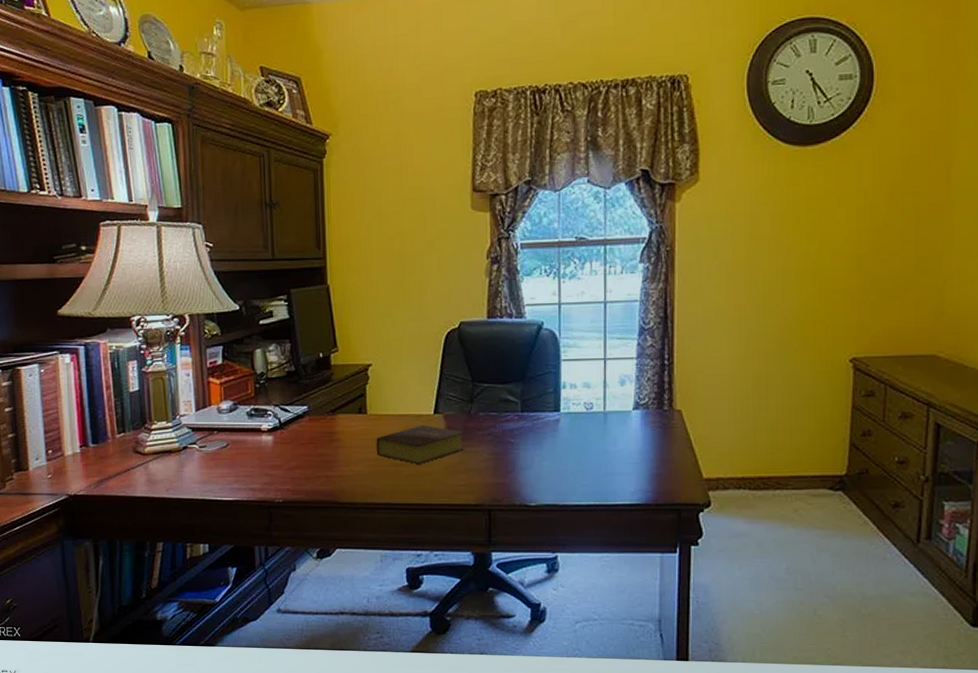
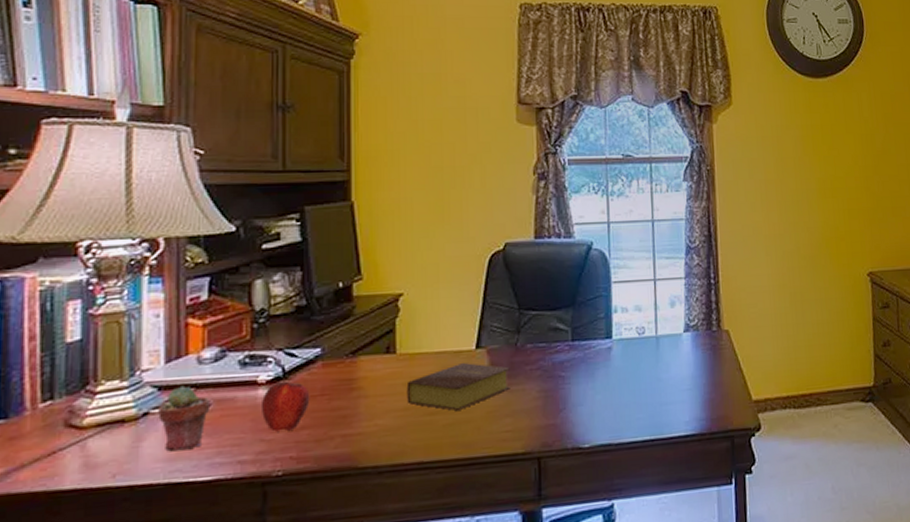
potted succulent: none [193,429,228,477] -> present [158,385,209,451]
apple: none [264,430,301,469] -> present [260,381,310,432]

